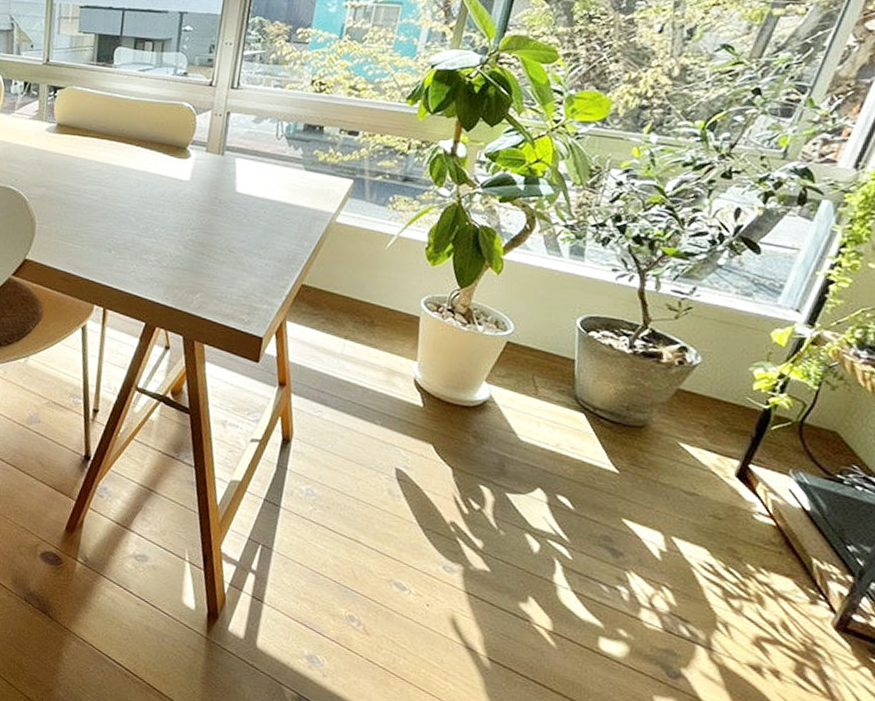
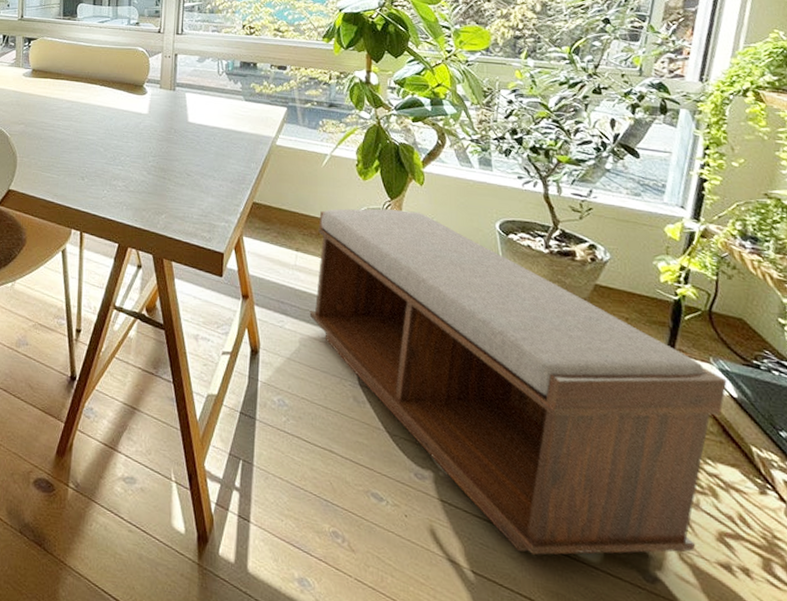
bench: none [351,295,803,653] -> present [309,208,727,555]

